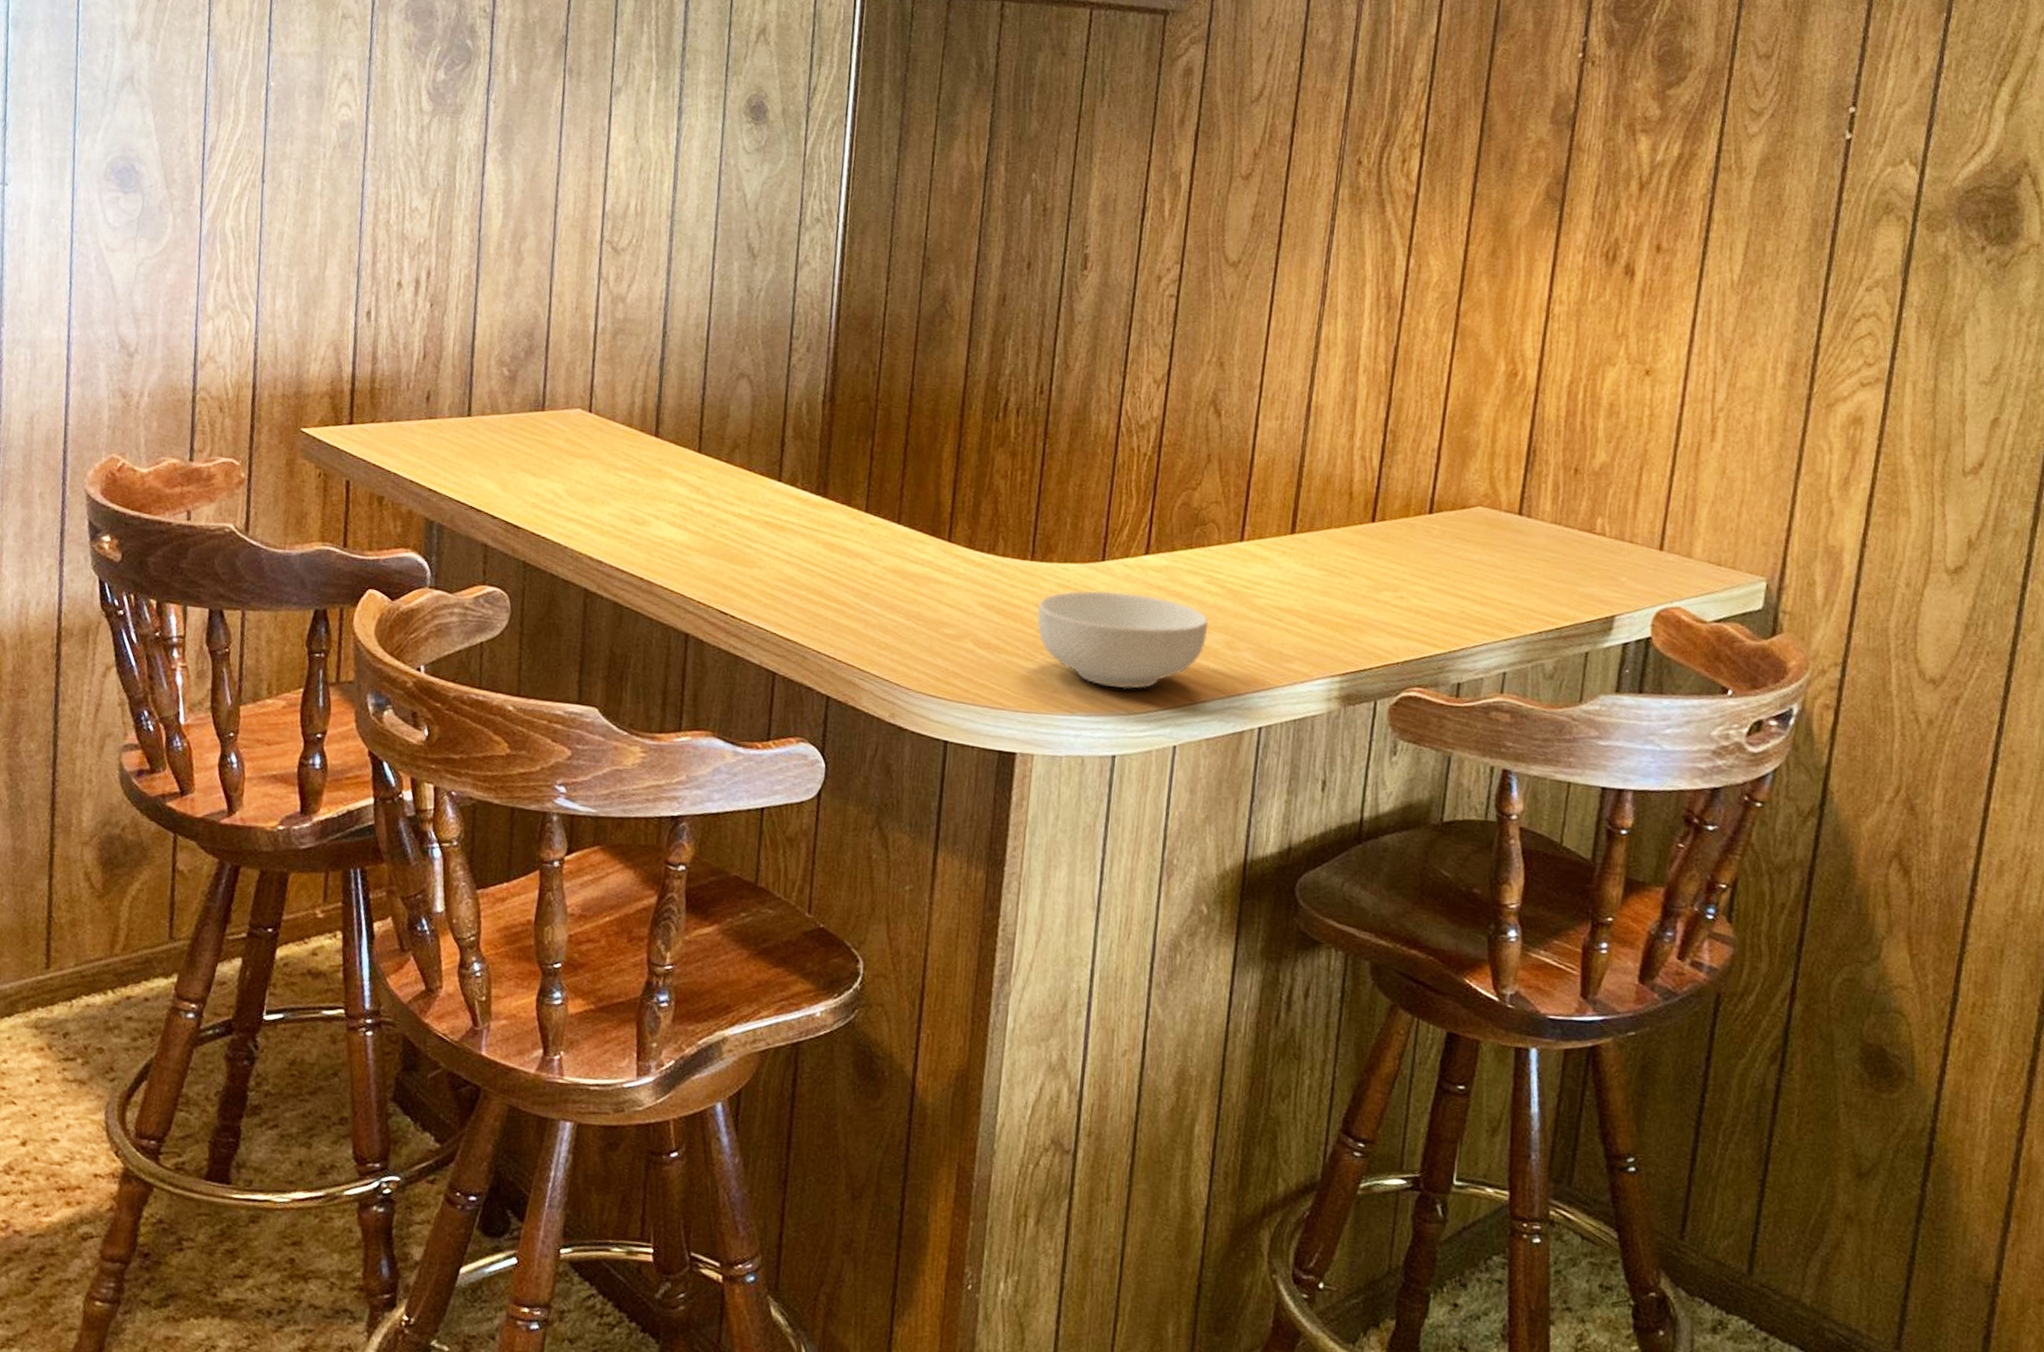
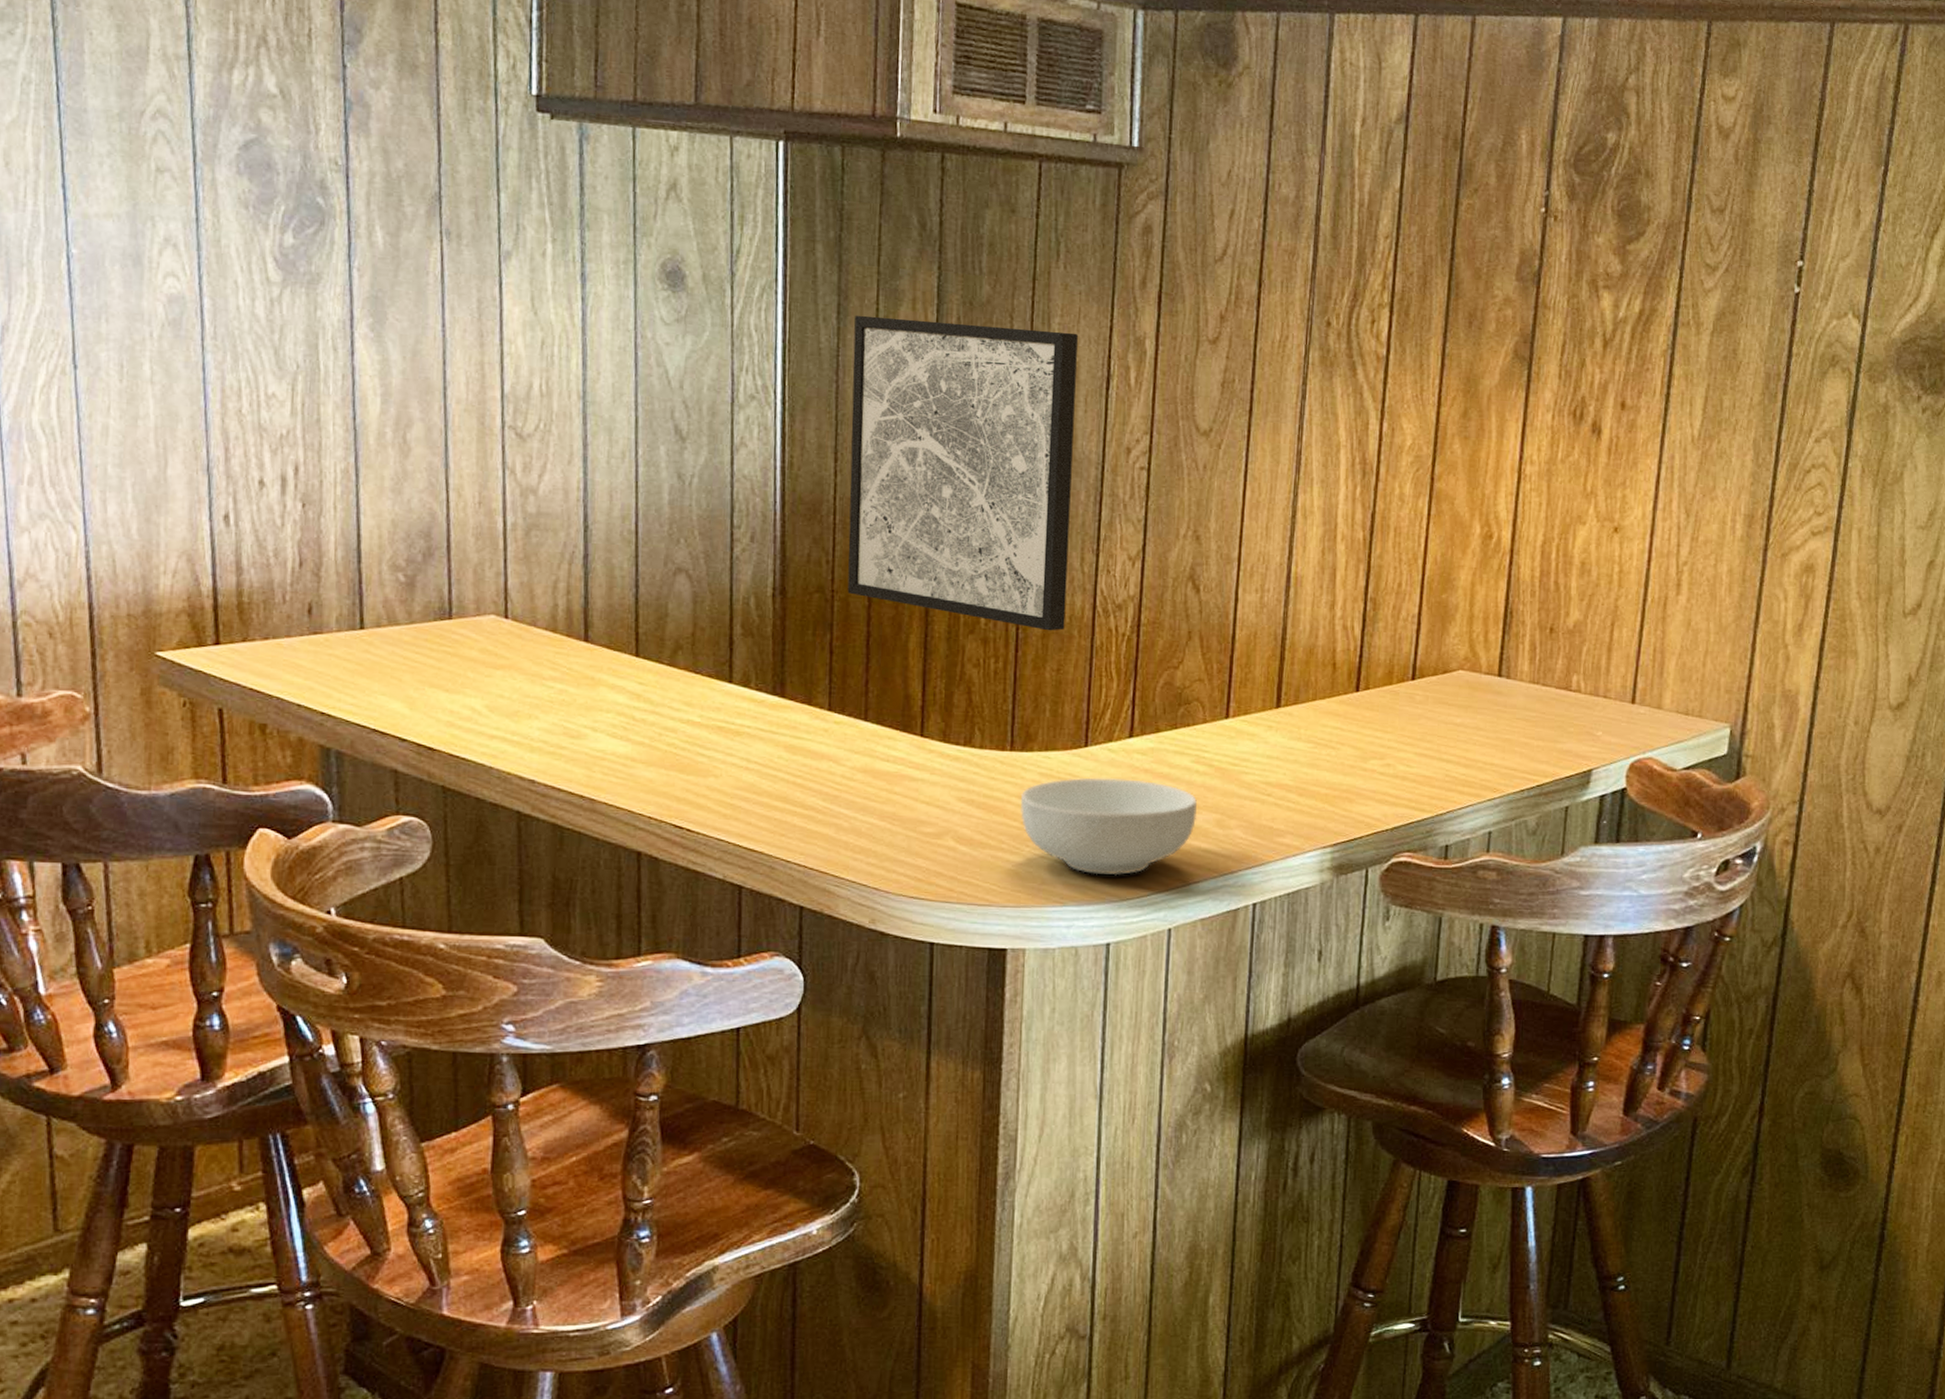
wall art: none [890,147,1117,448] -> present [847,315,1078,631]

